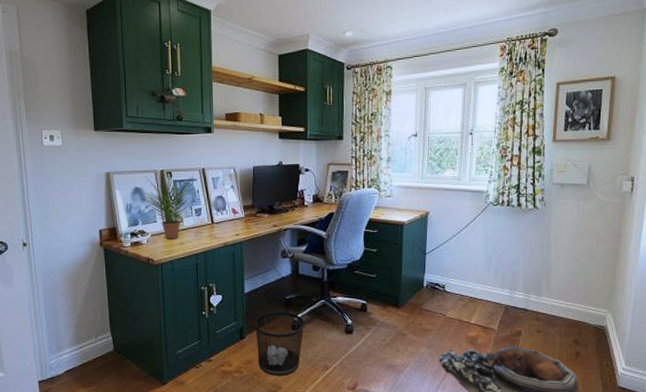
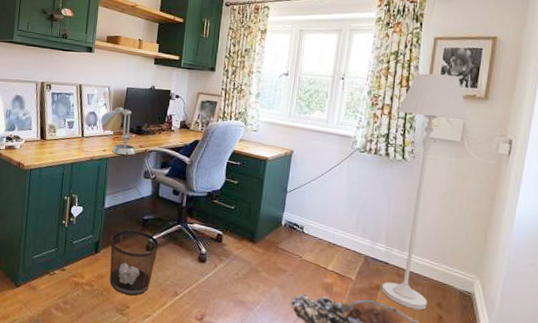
potted plant: present [140,175,196,240] -> none [19,87,71,148]
desk lamp: none [230,187,271,237] -> present [101,106,137,156]
floor lamp: none [523,119,593,349] -> present [381,73,468,310]

